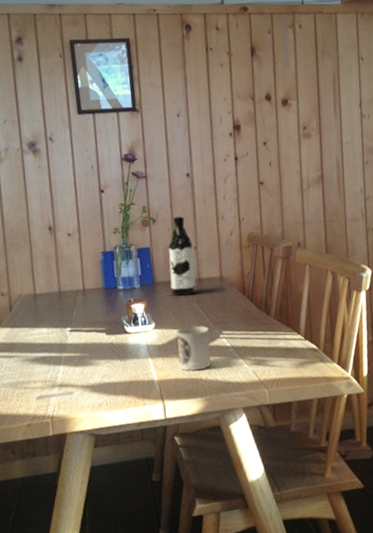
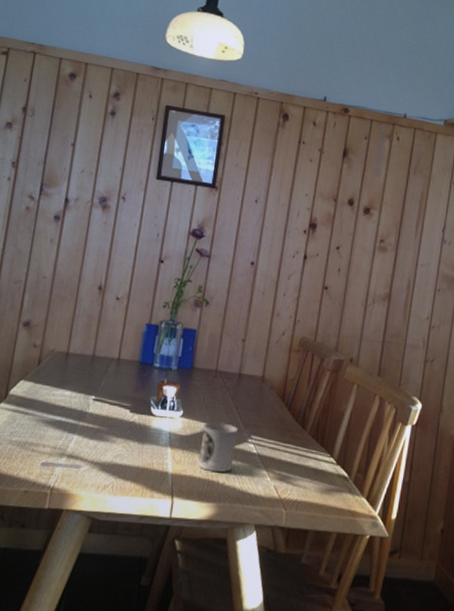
water bottle: present [167,216,196,296] -> none [208,304,242,389]

